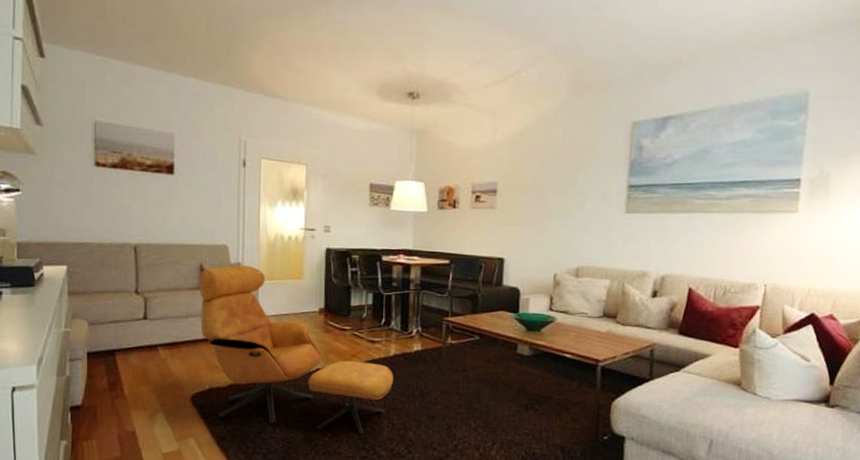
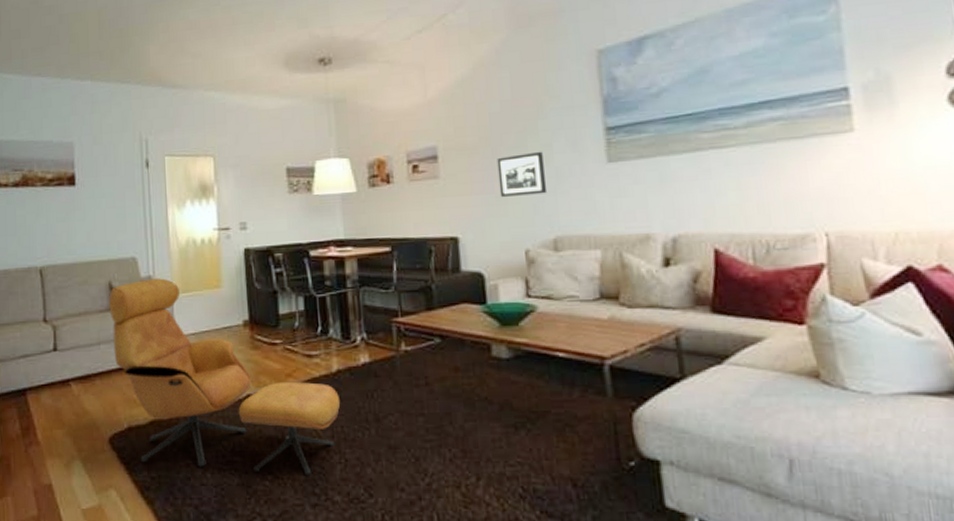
picture frame: none [541,197,579,232] -> present [497,151,548,197]

